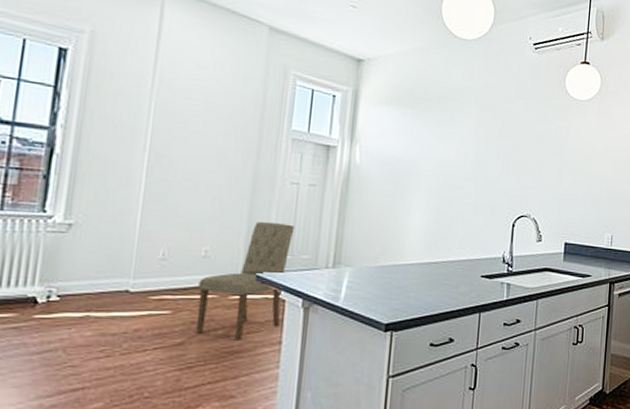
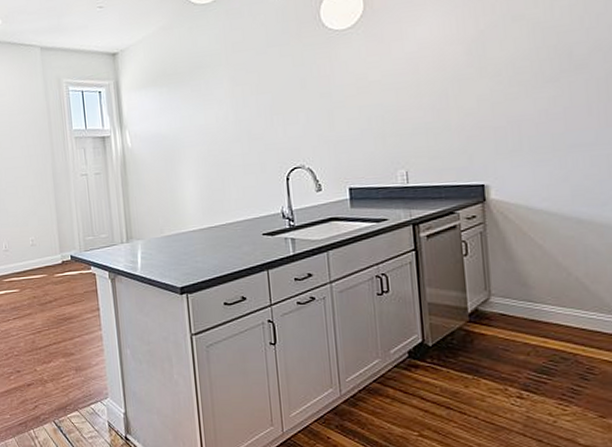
dining chair: present [195,221,295,341] -> none [32,210,95,309]

